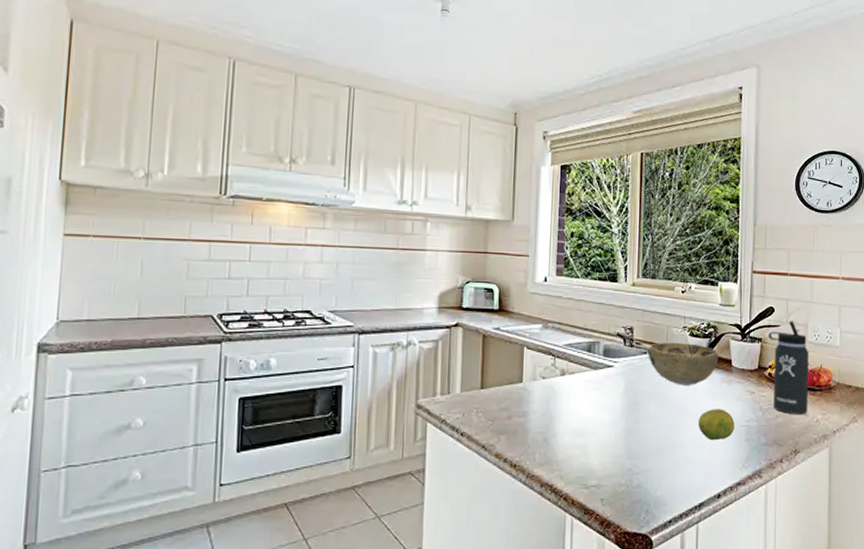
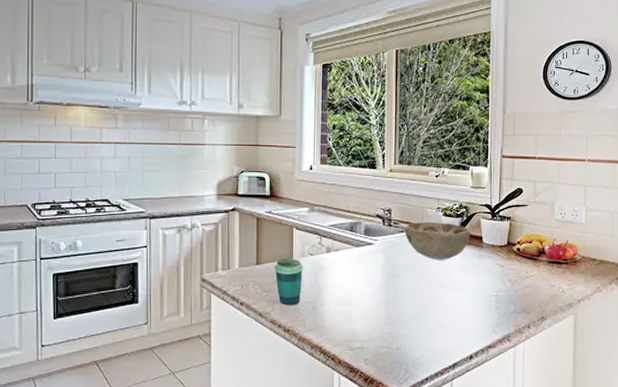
cup: none [501,381,534,437] -> present [274,258,303,306]
fruit: present [698,409,735,441] -> none [451,280,485,309]
thermos bottle: present [768,321,809,415] -> none [517,201,555,286]

